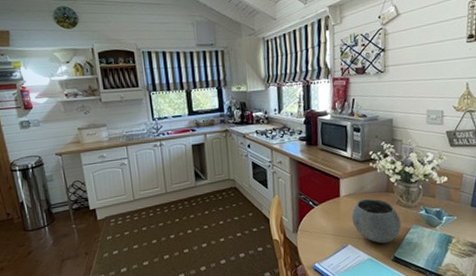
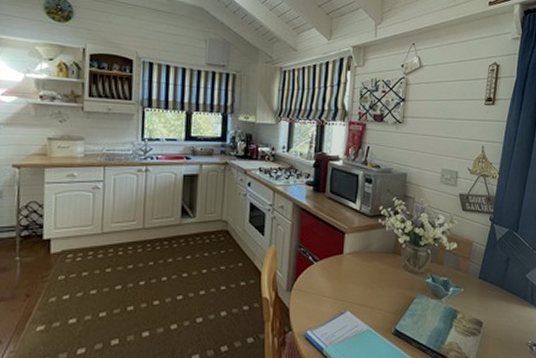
bowl: present [352,198,401,244] -> none [354,259,406,313]

